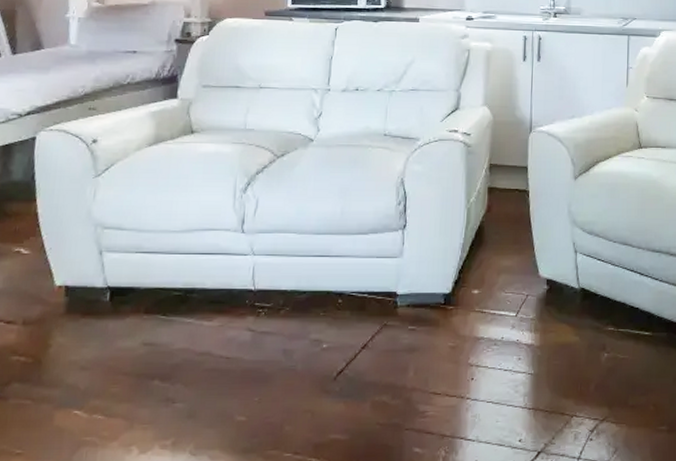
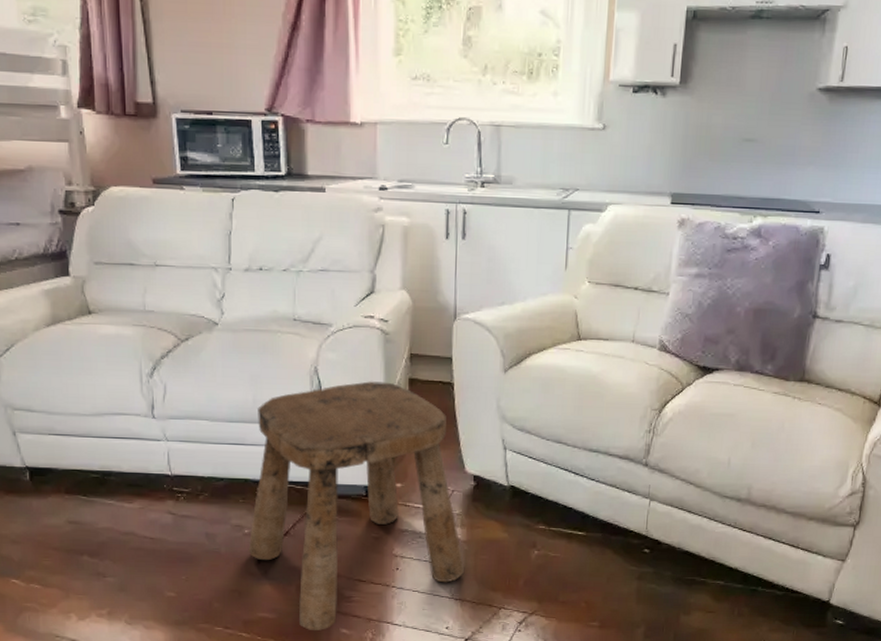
stool: none [325,191,537,451] -> present [248,381,464,630]

